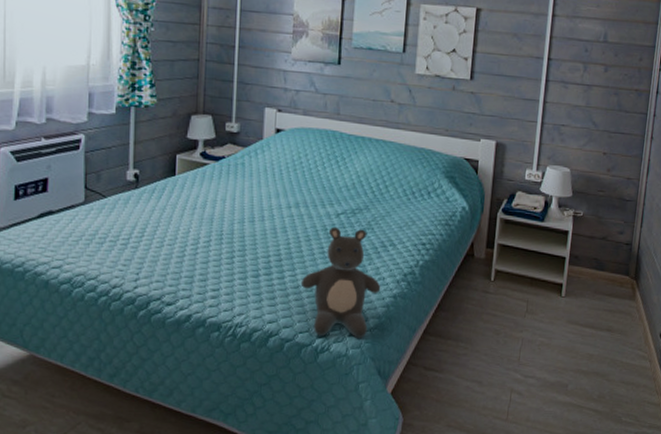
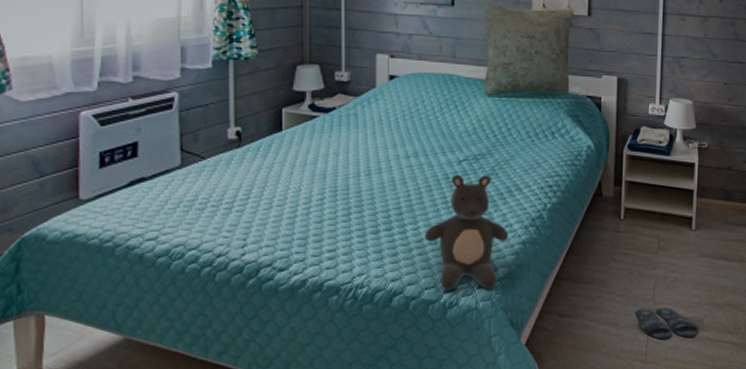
pillow: none [364,64,457,157] -> present [483,4,574,96]
slippers: none [500,369,562,402] -> present [635,307,698,341]

